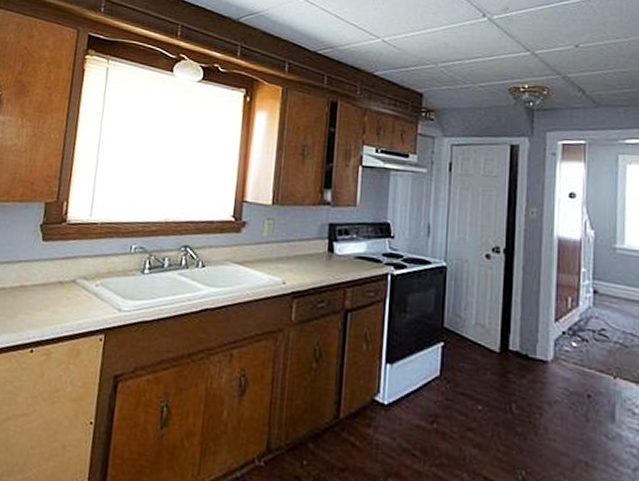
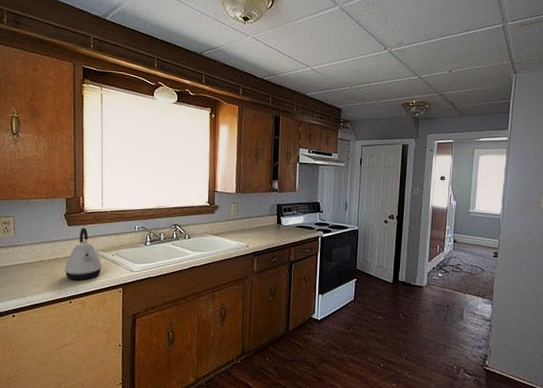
kettle: none [29,244,81,320] -> present [64,227,102,281]

